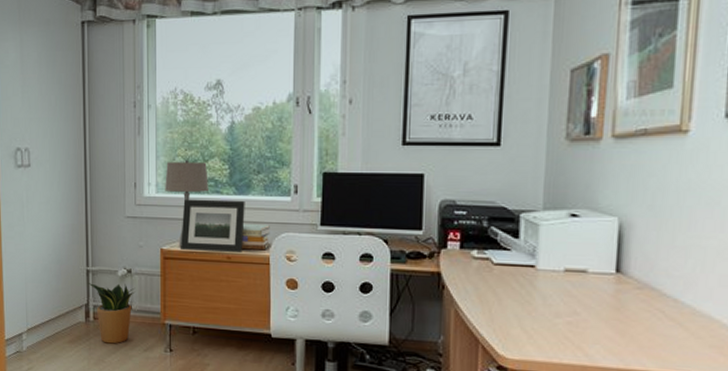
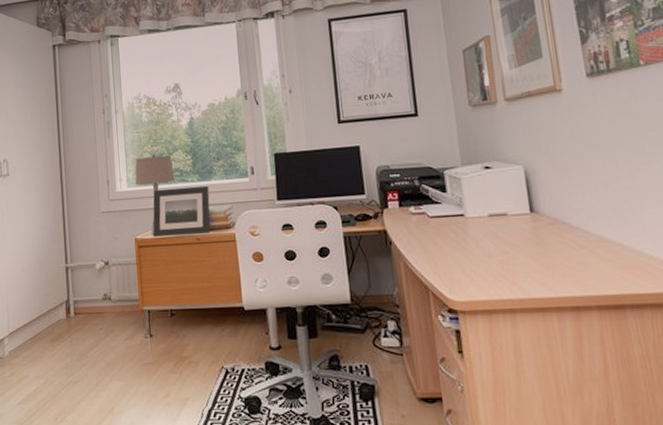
potted plant: present [87,283,136,344] -> none [67,276,114,337]

